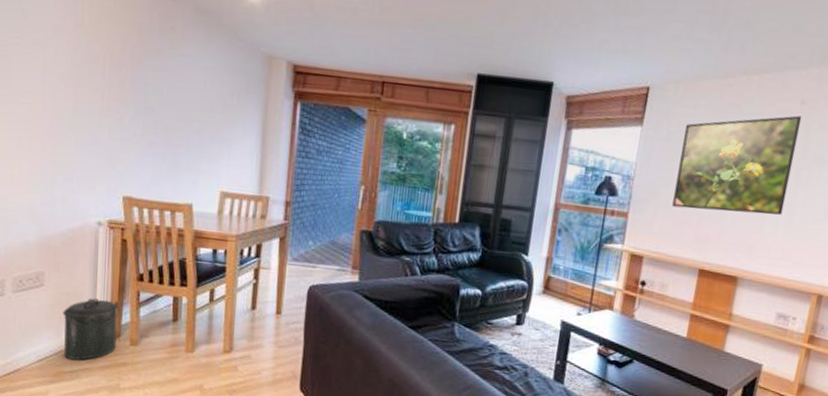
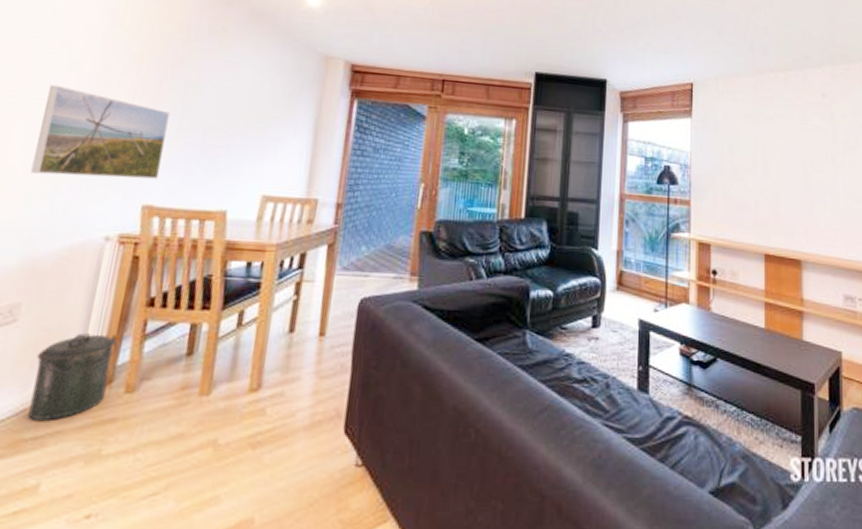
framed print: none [31,84,135,174] -> present [31,84,170,179]
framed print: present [672,115,802,215] -> none [730,106,828,197]

